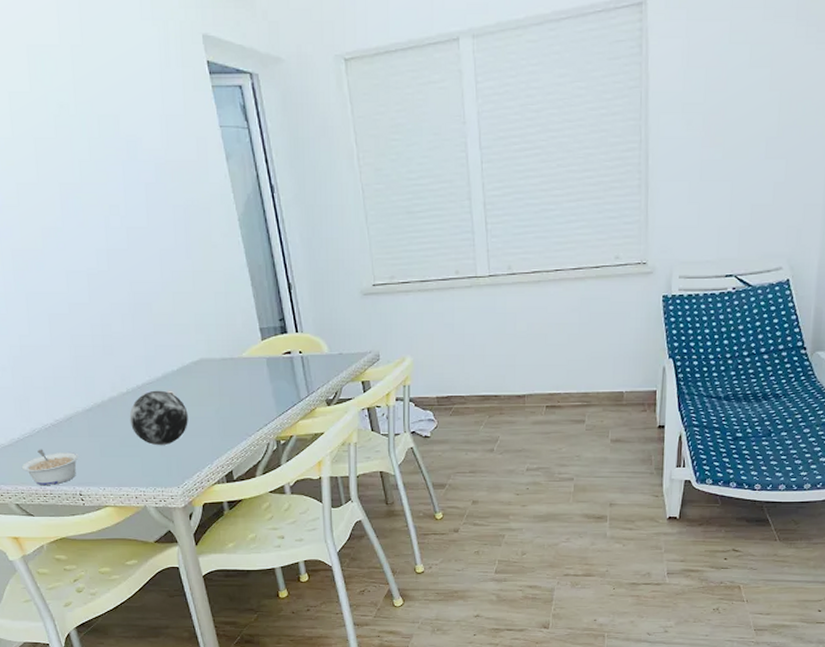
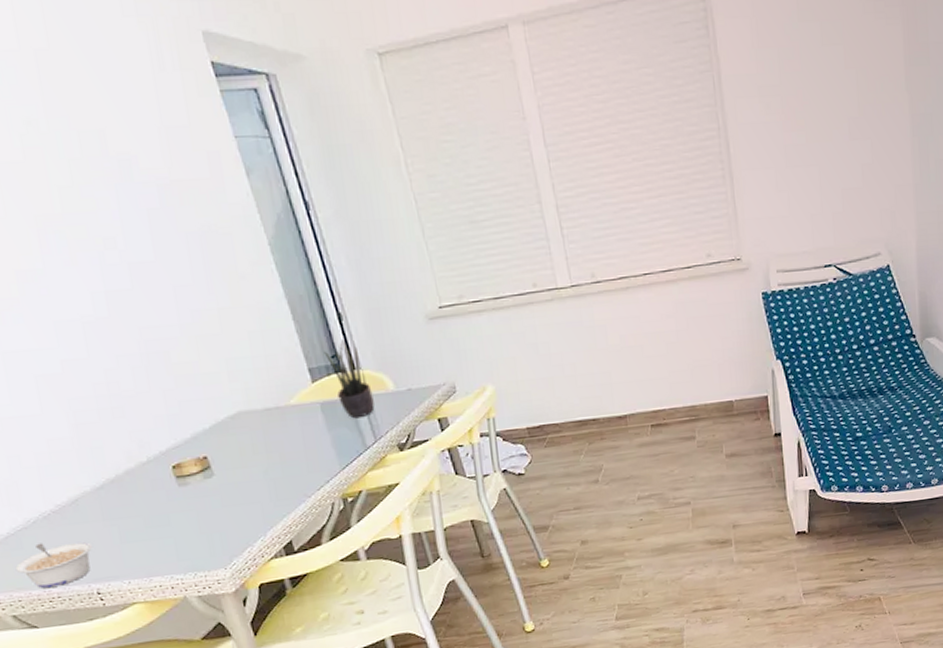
decorative orb: present [129,390,188,446] -> none [153,454,230,522]
potted plant: none [274,306,310,374] -> present [324,340,375,419]

